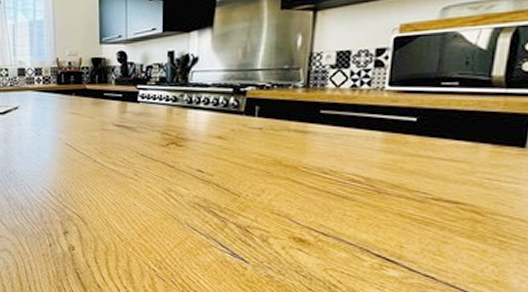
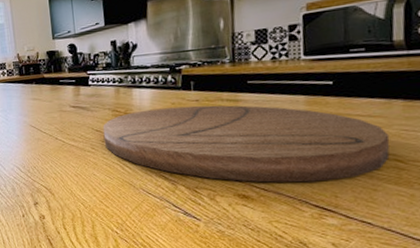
cutting board: none [149,134,470,229] -> present [102,105,390,183]

